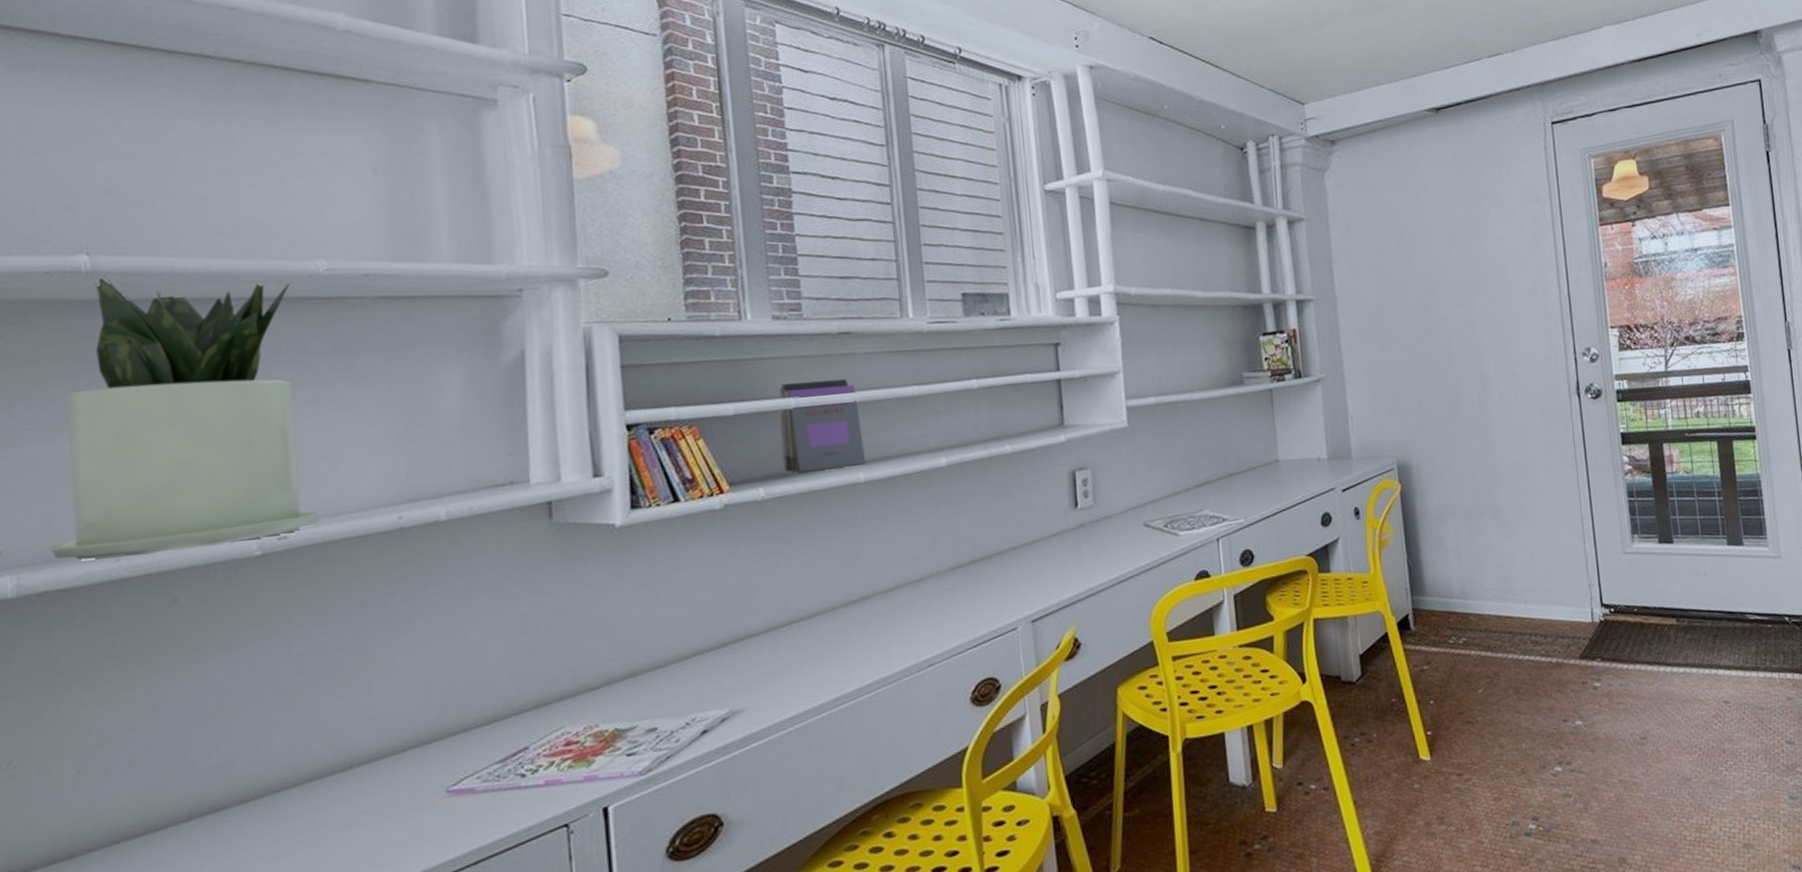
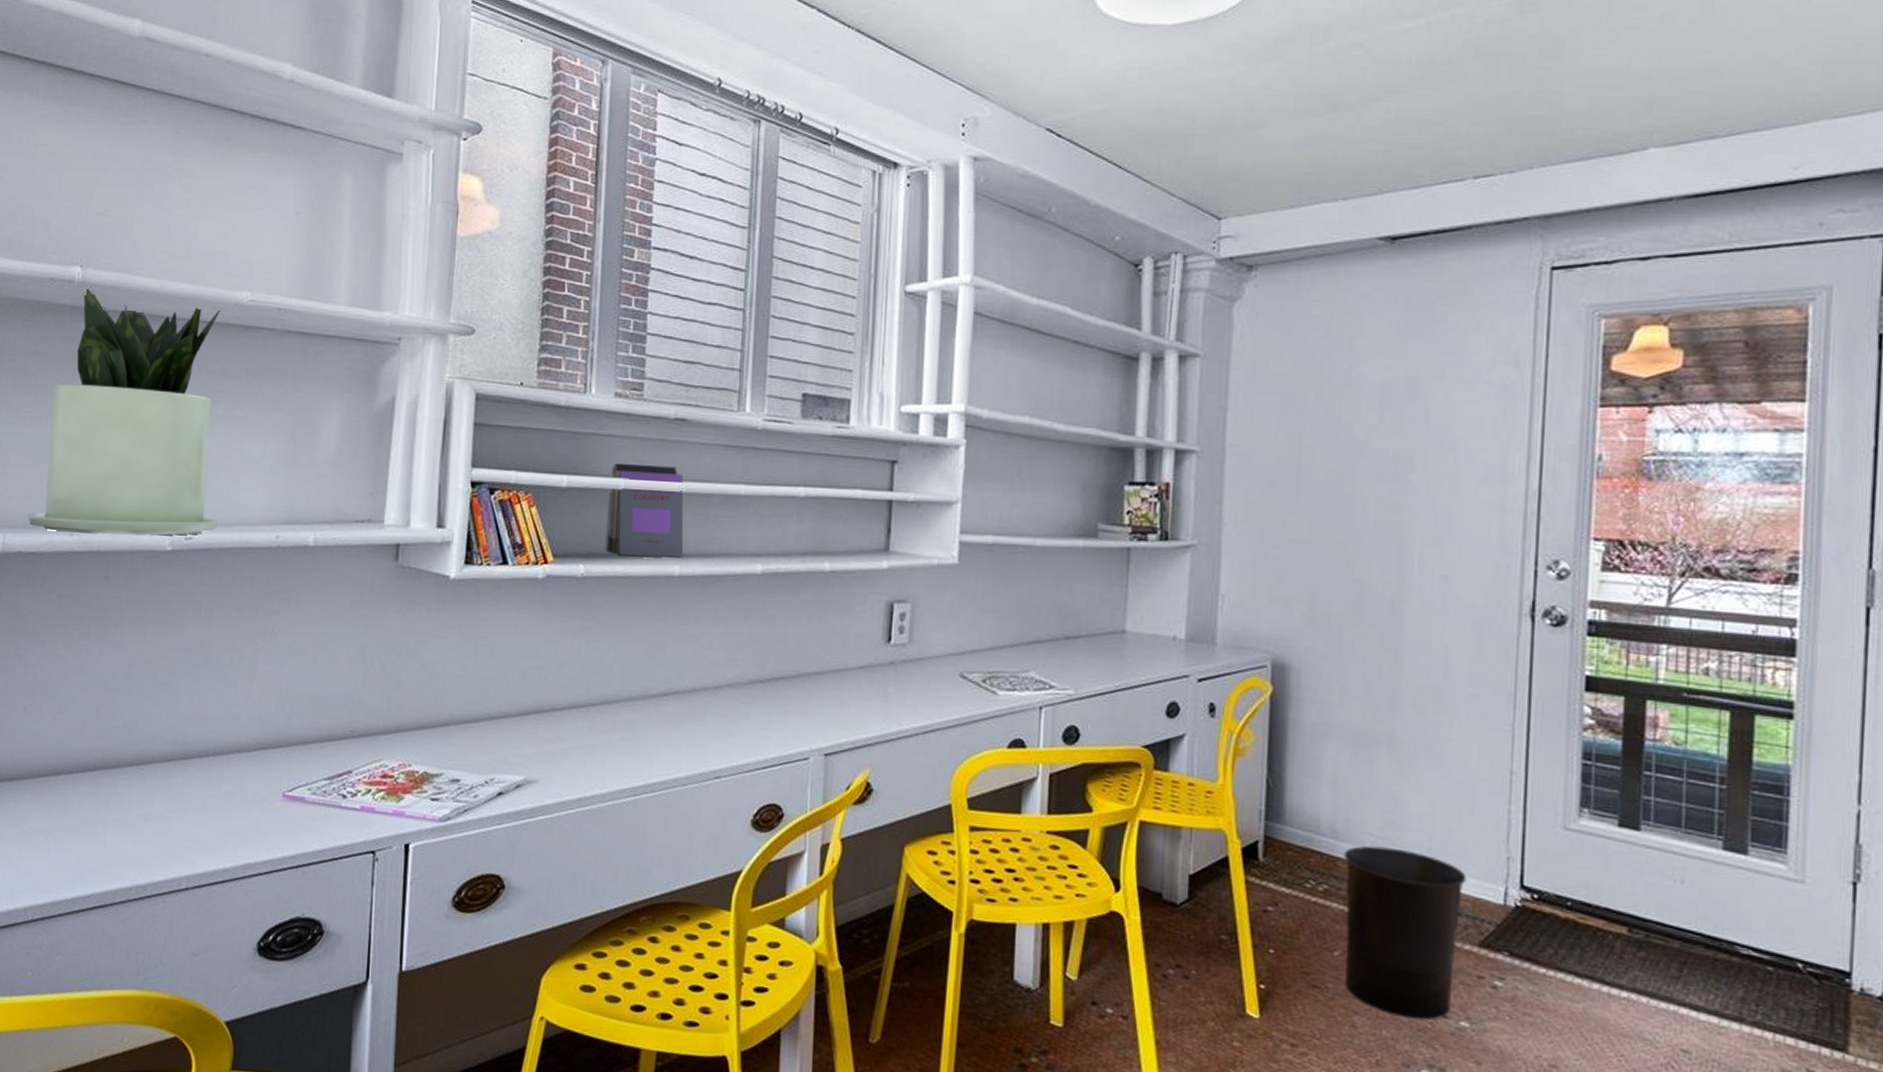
waste bin: none [1473,595,1568,729] -> present [1344,845,1467,1019]

